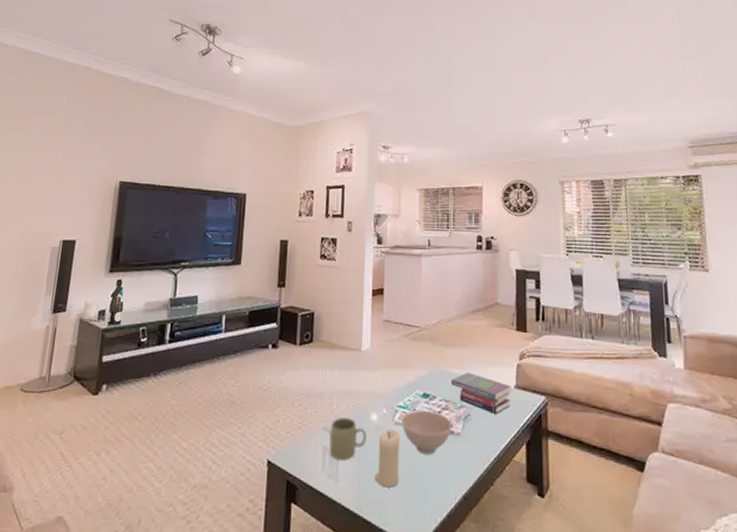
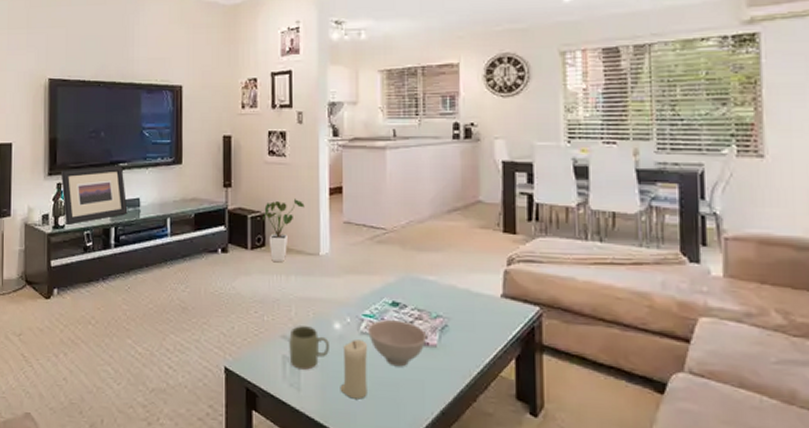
picture frame: none [121,264,185,320] -> present [61,165,128,225]
house plant: none [312,299,350,357] -> present [263,199,305,262]
books: present [451,372,511,414] -> none [425,278,497,325]

